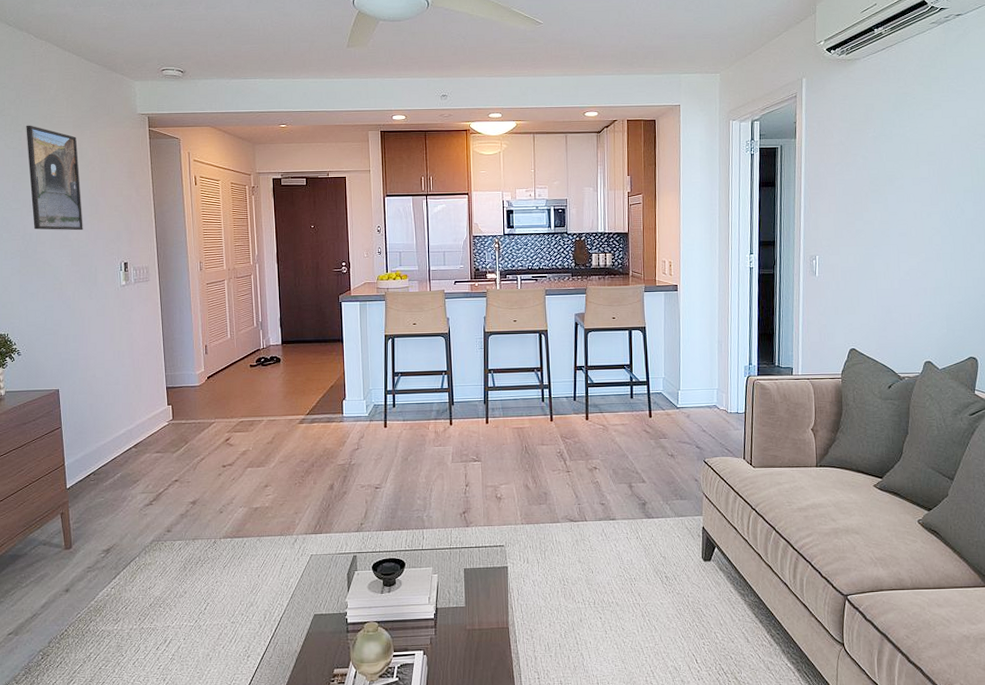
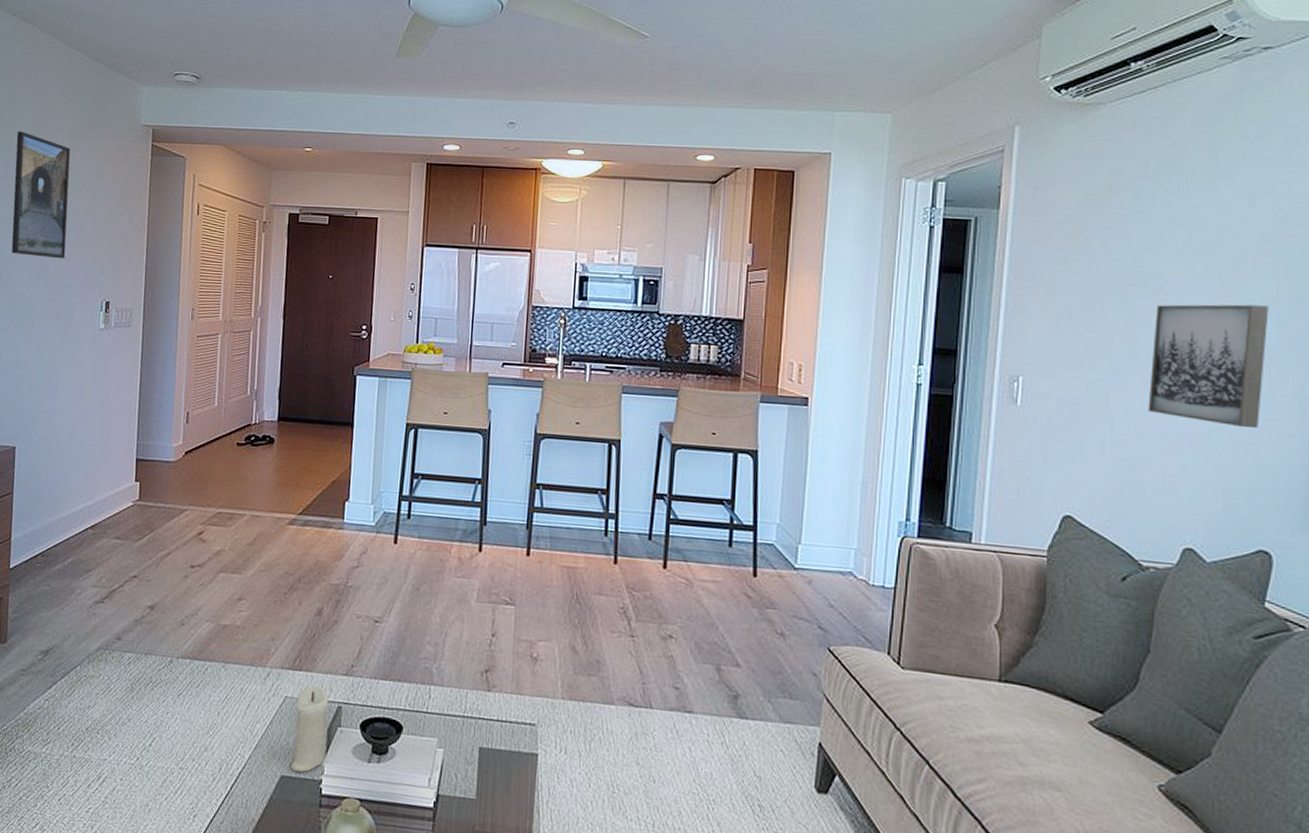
candle: none [320,544,347,610] -> present [290,686,329,773]
wall art: none [898,193,968,277] -> present [1148,304,1269,429]

